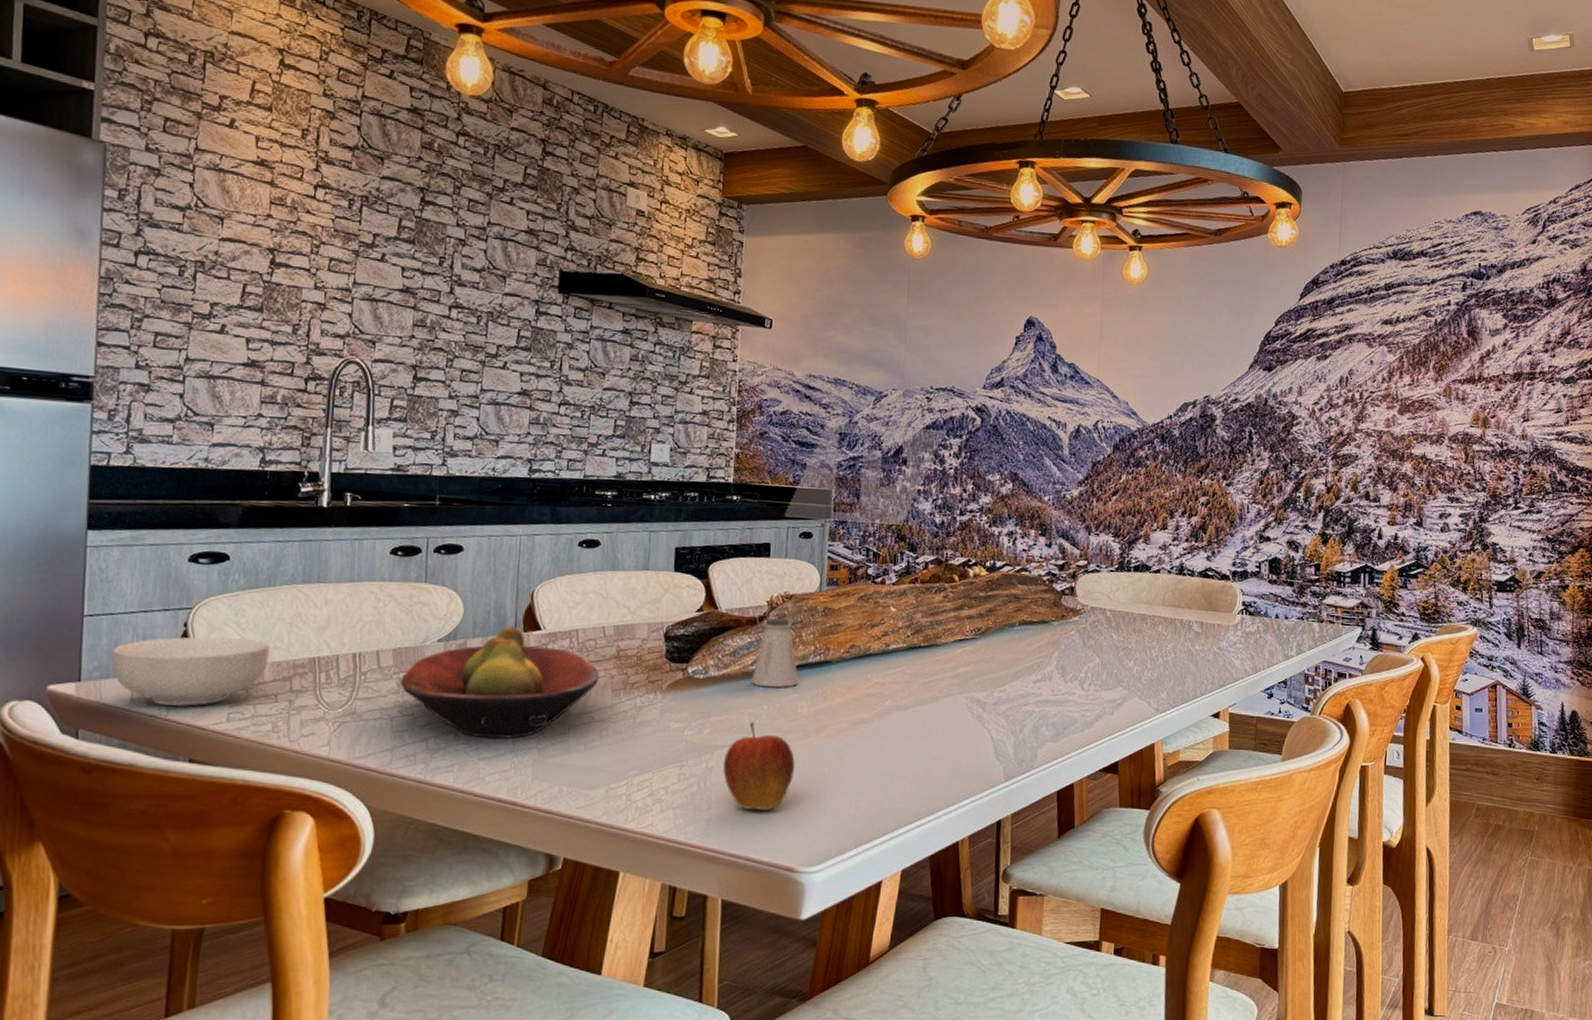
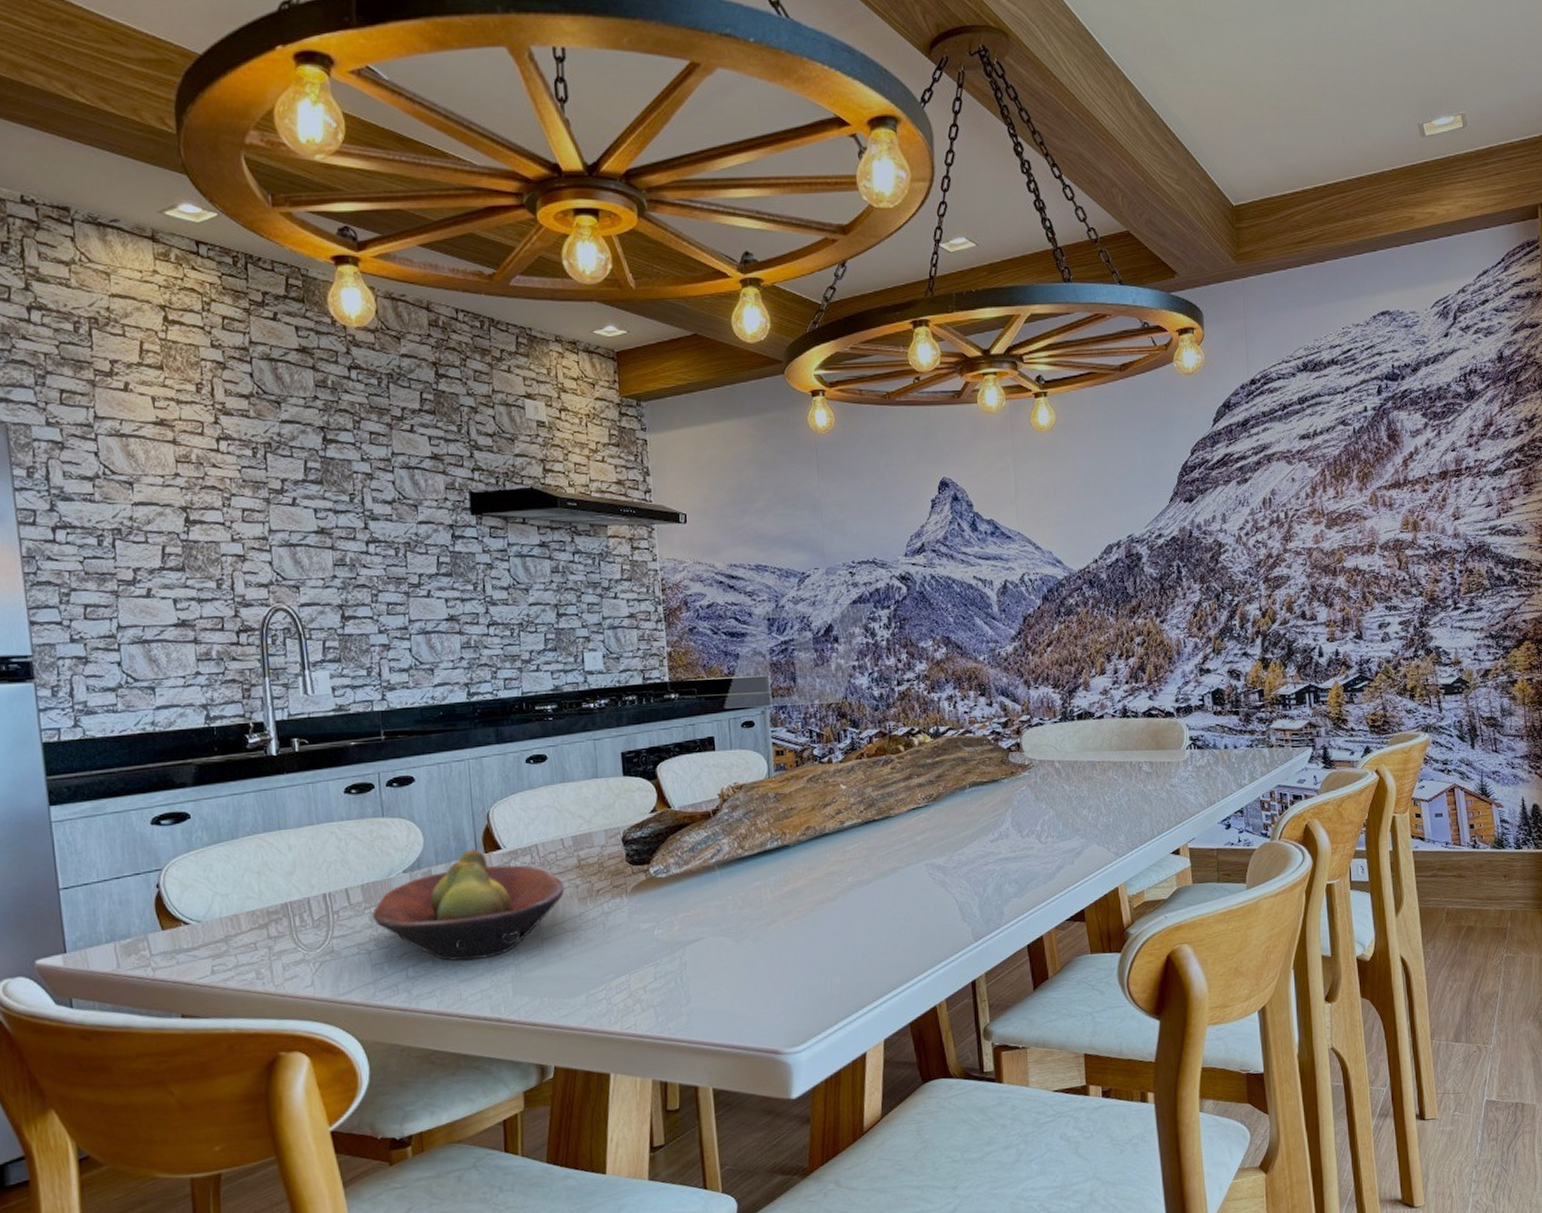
cereal bowl: present [111,636,270,707] -> none [92,892,243,966]
fruit: present [723,721,795,812] -> none [697,913,767,999]
saltshaker: present [751,617,799,687] -> none [713,808,760,878]

